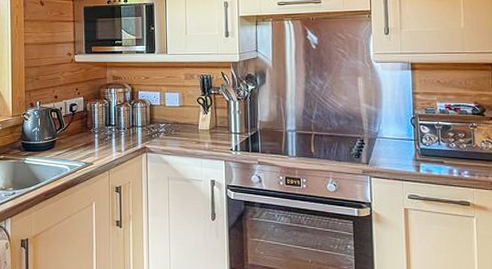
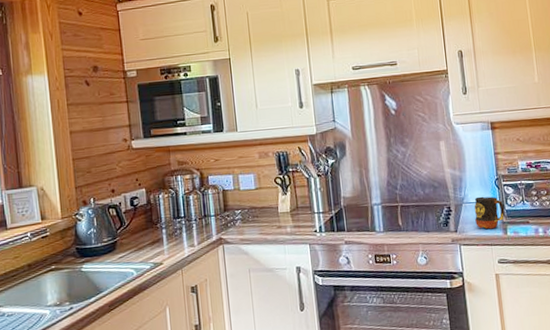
mug: none [387,133,419,165] -> present [474,196,505,229]

